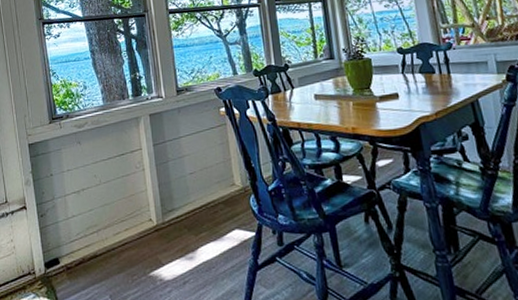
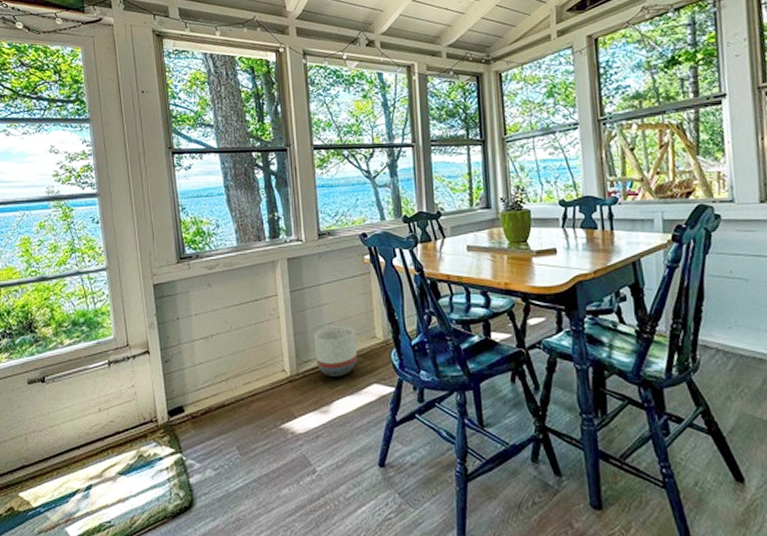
planter: none [177,174,219,225] -> present [314,325,357,378]

